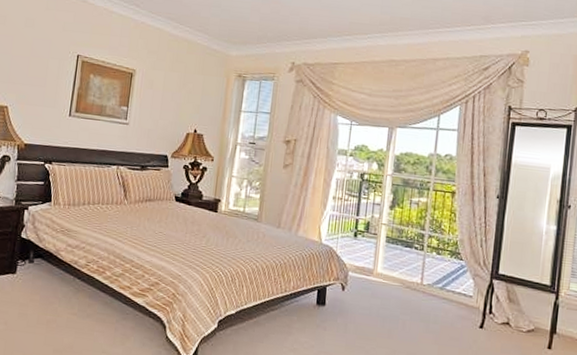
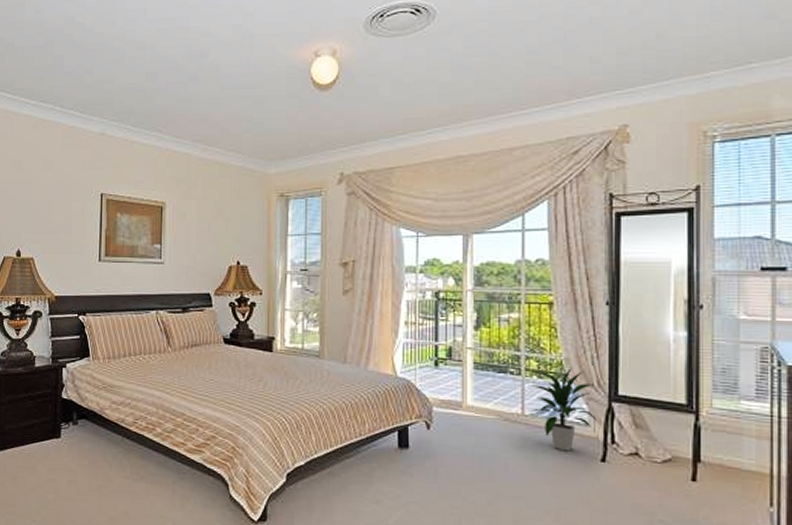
indoor plant: none [428,248,481,318] -> present [529,368,599,452]

